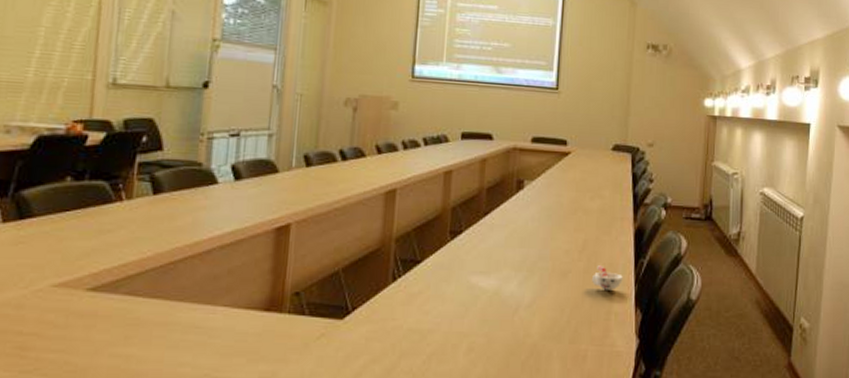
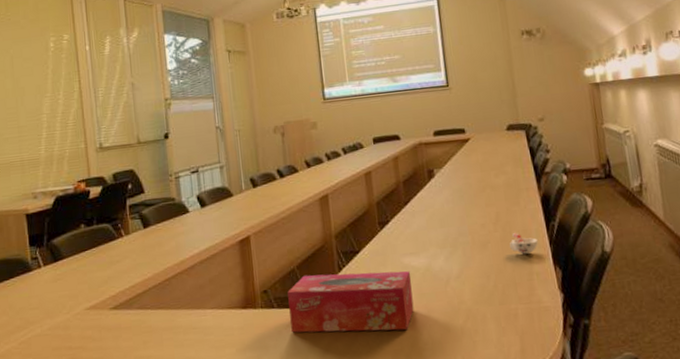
tissue box: none [321,280,477,359] -> present [287,271,414,333]

